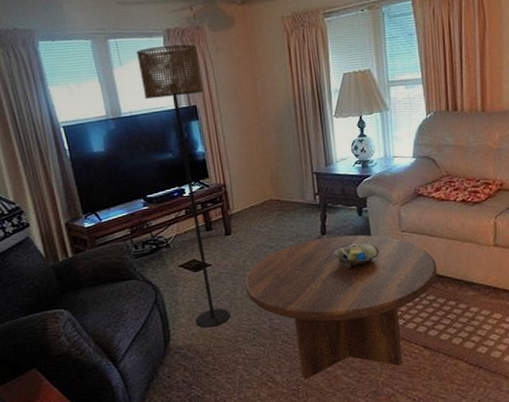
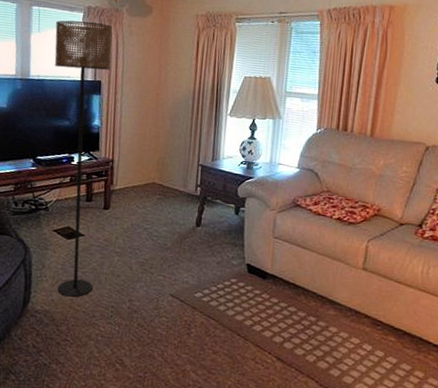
coffee table: present [245,235,438,379] -> none [112,229,303,372]
decorative bowl: present [333,242,379,268] -> none [203,239,249,264]

